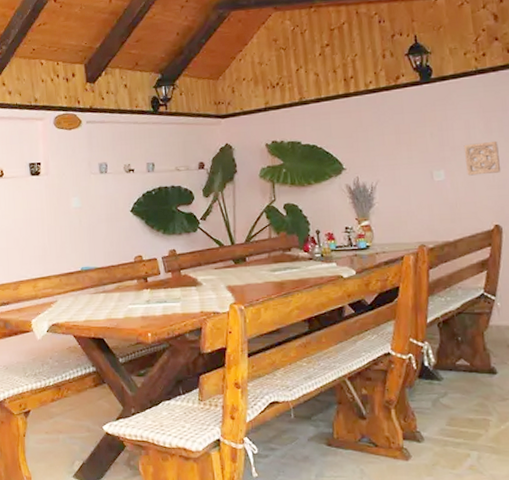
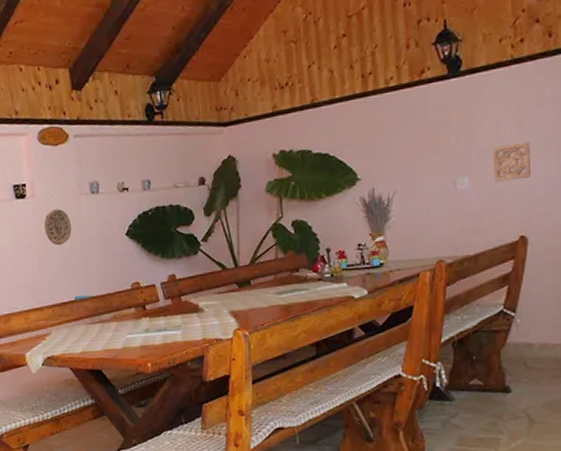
decorative plate: none [56,186,81,219] -> present [44,209,72,246]

